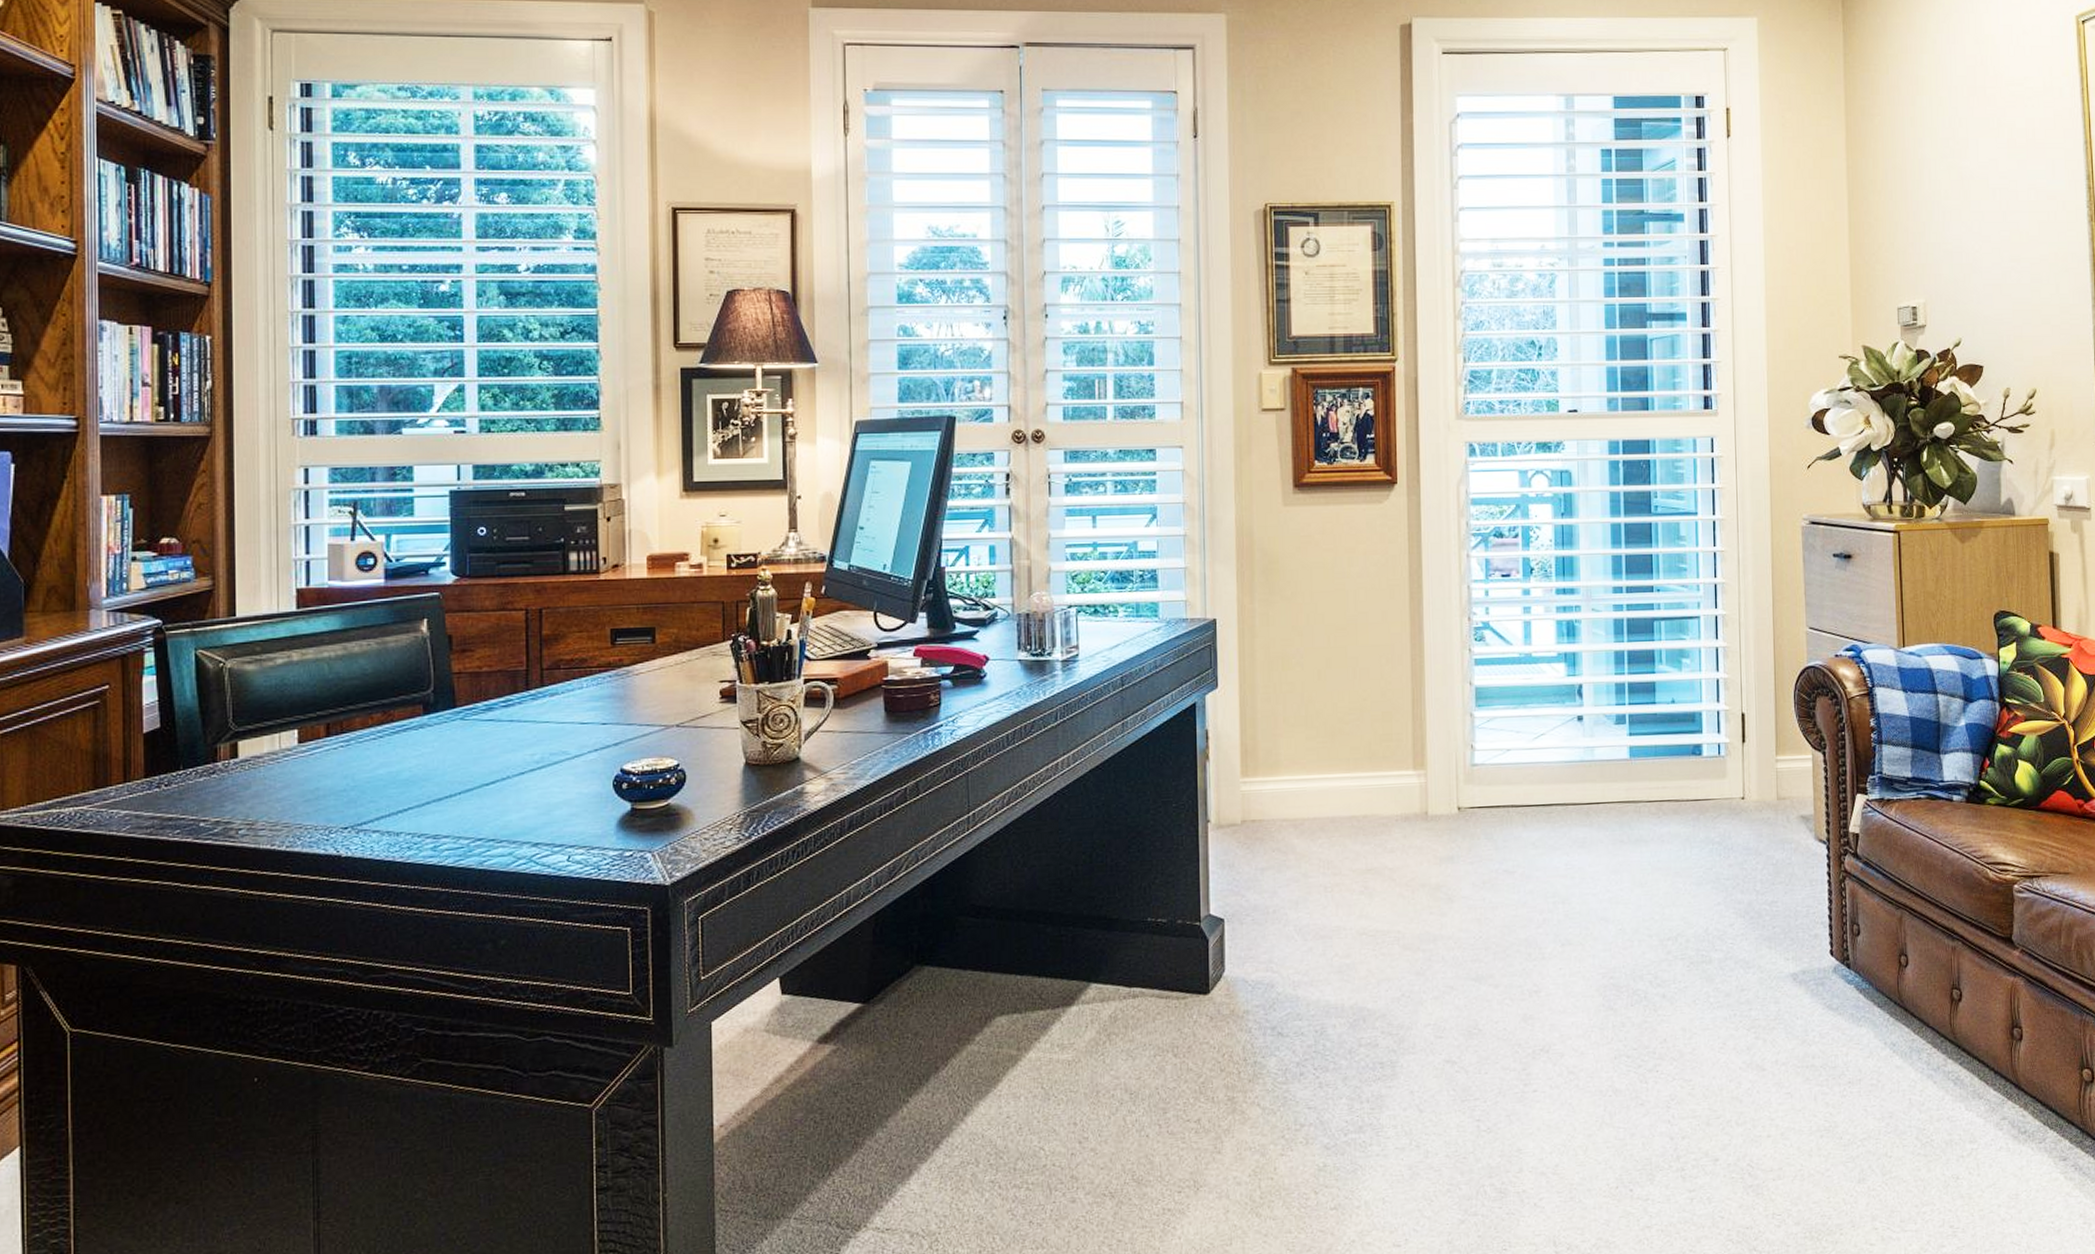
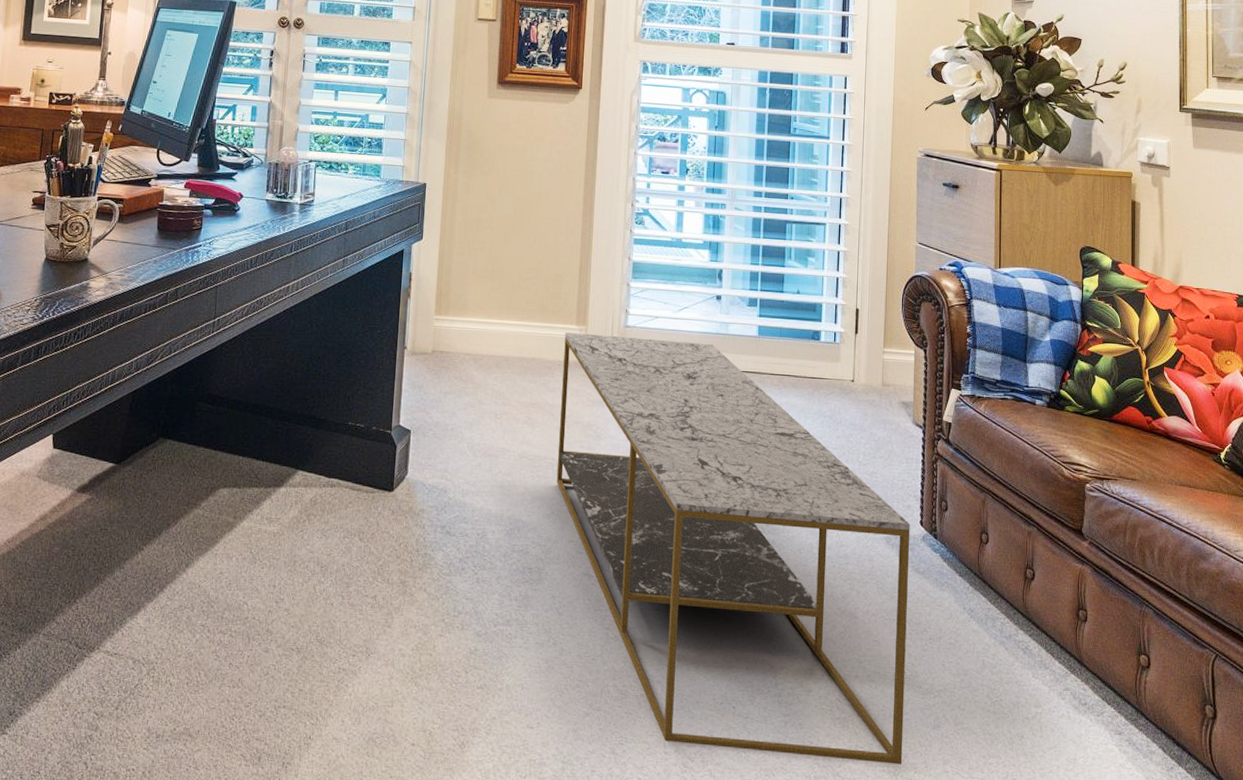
coffee table: none [1401,774,1826,1240] -> present [556,332,911,765]

